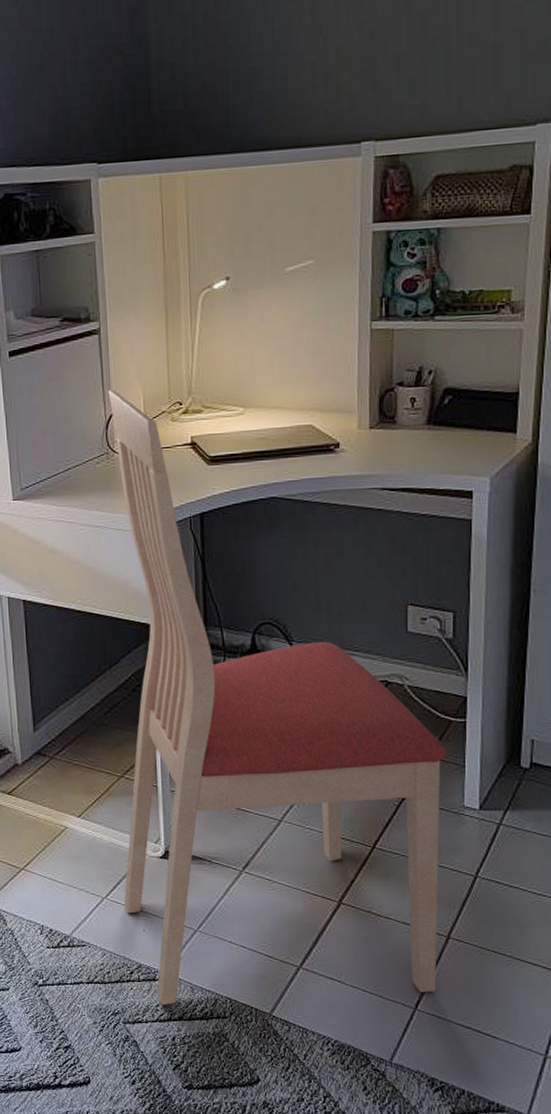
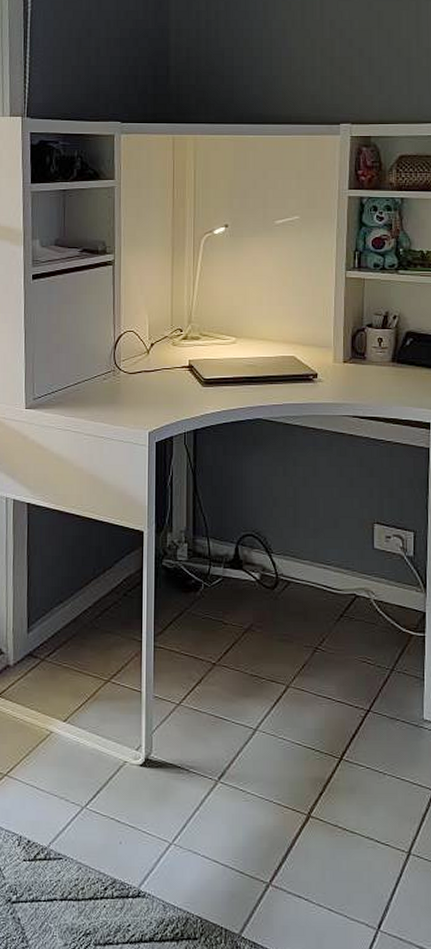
chair: present [108,390,446,1005] -> none [103,315,408,925]

